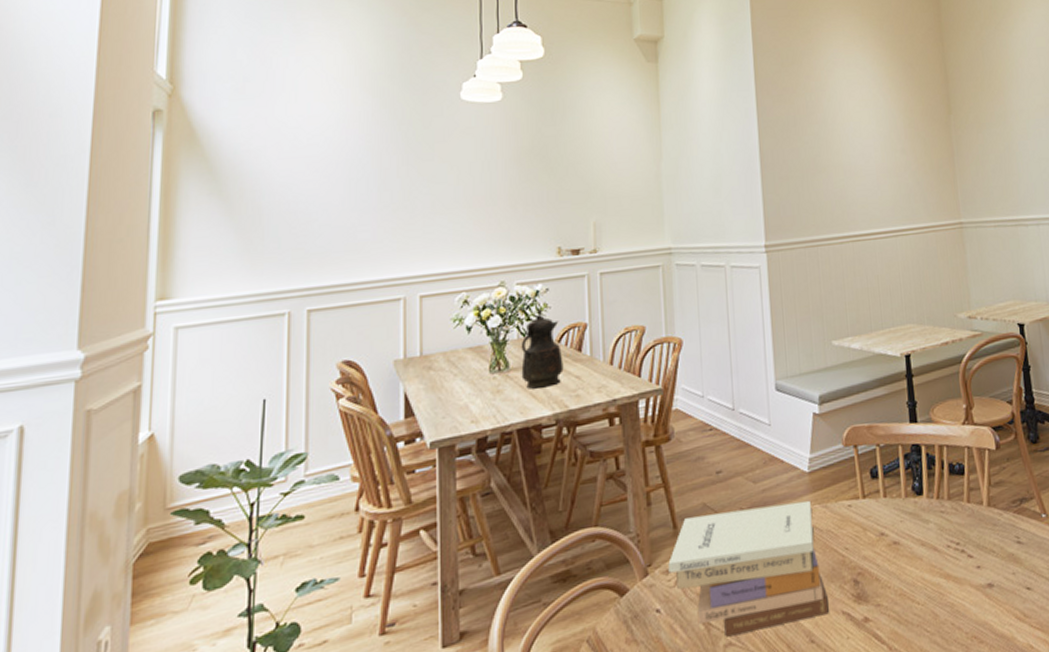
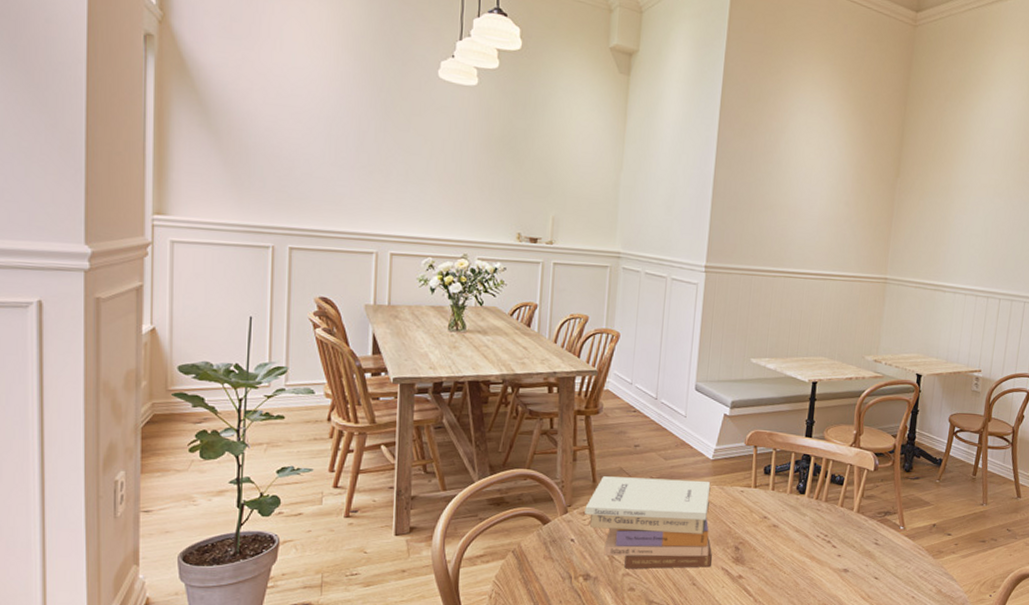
coffeepot: present [521,309,564,389] -> none [476,284,514,352]

